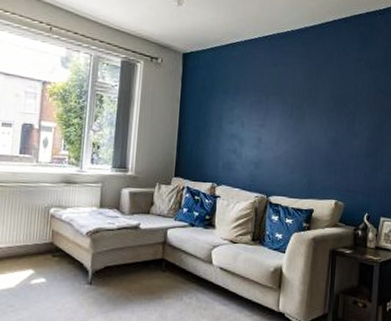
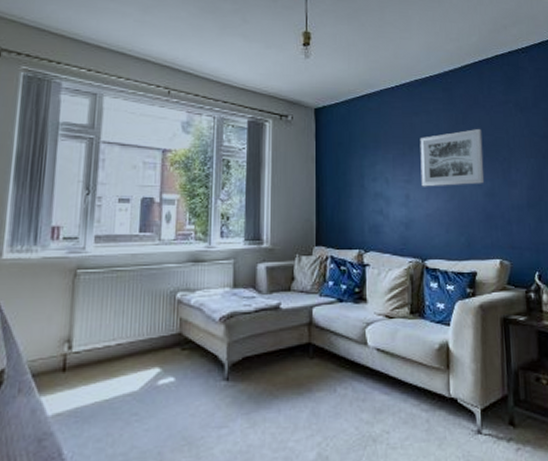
wall art: none [273,82,333,133] -> present [420,128,485,187]

